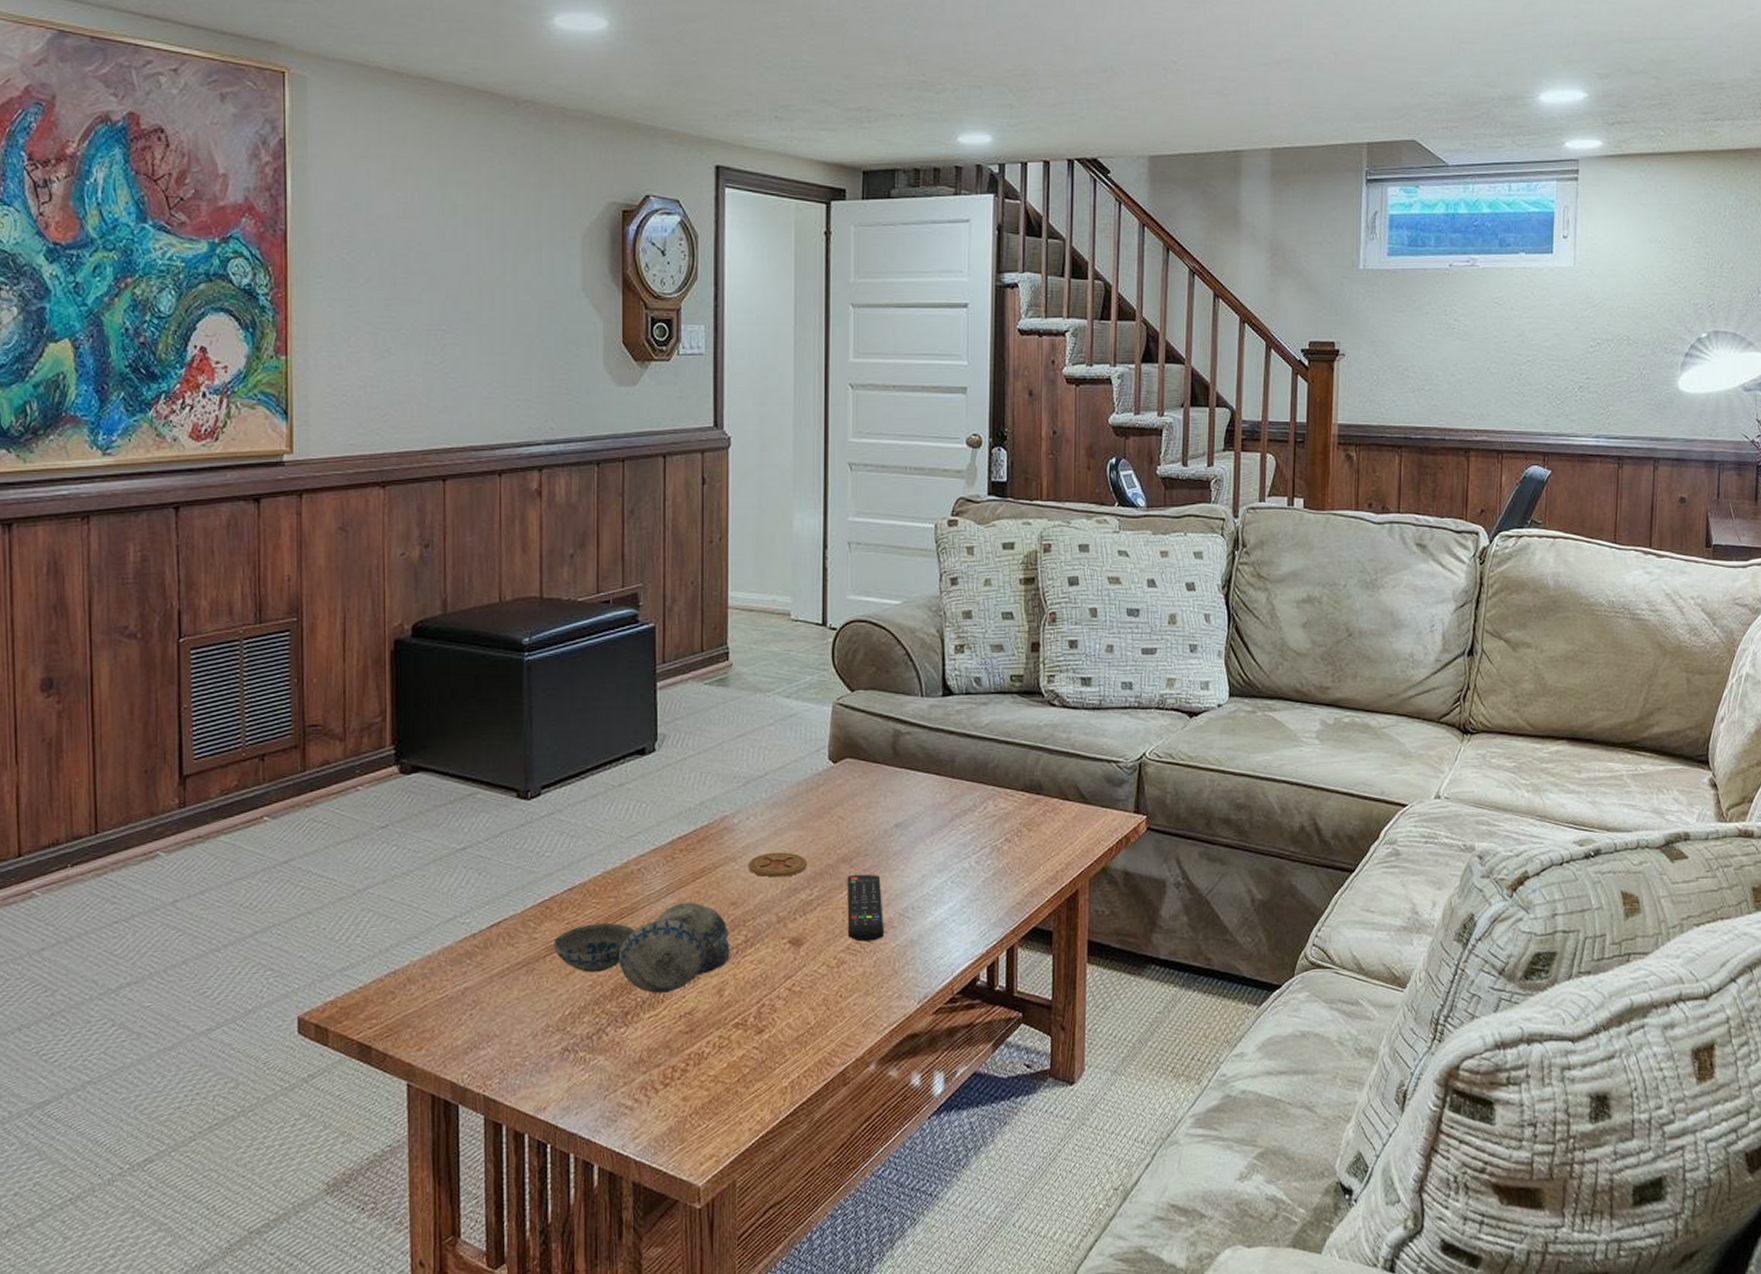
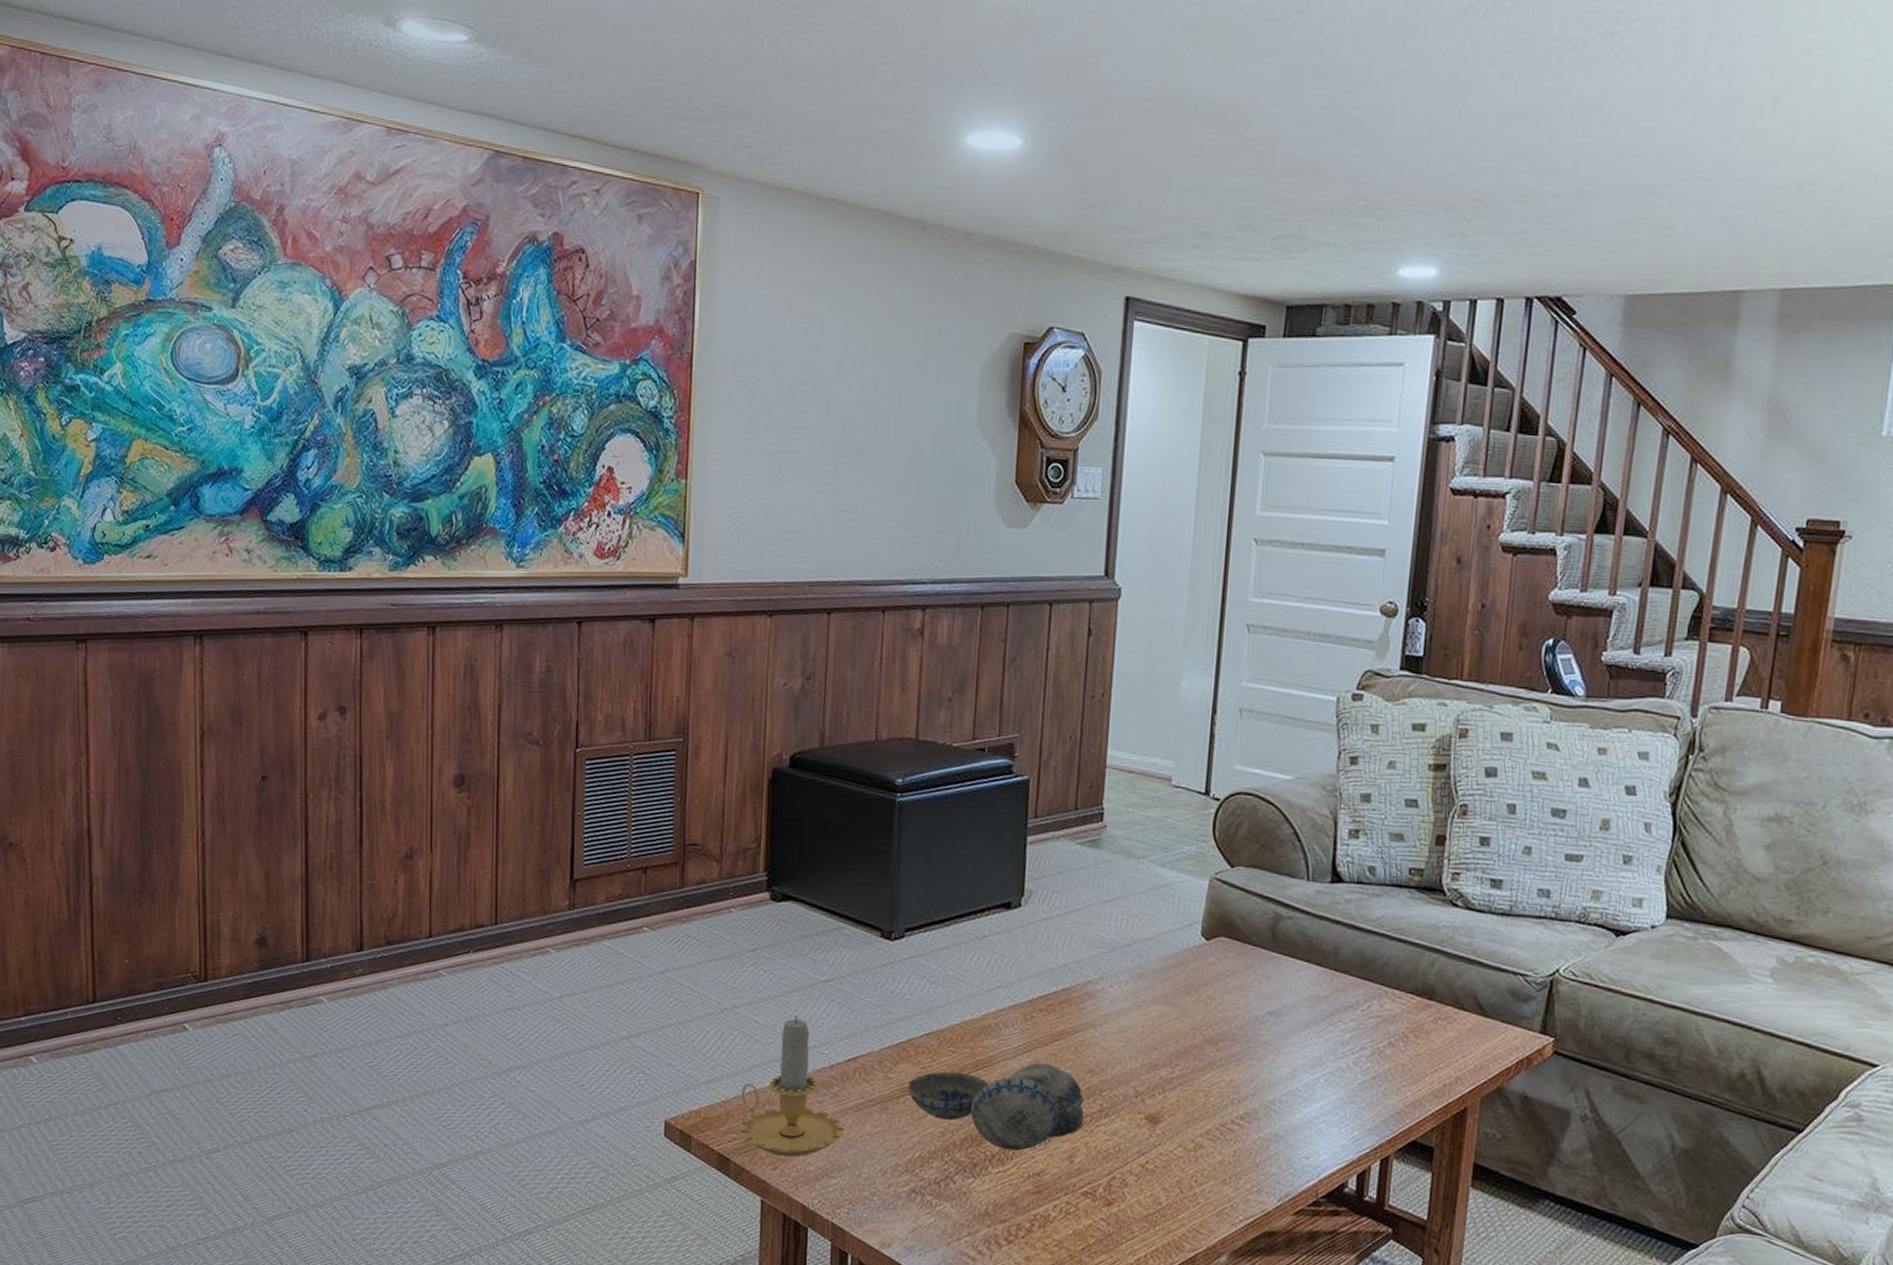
candle: none [379,887,490,1036] -> present [739,1014,844,1157]
coaster: present [749,852,807,878] -> none [1108,1024,1170,1051]
remote control: present [847,874,885,942] -> none [1207,1058,1248,1130]

